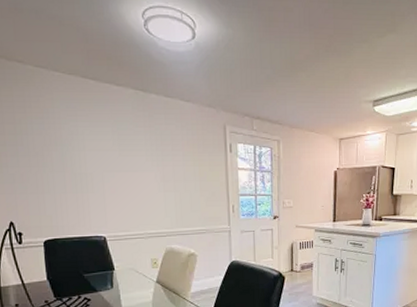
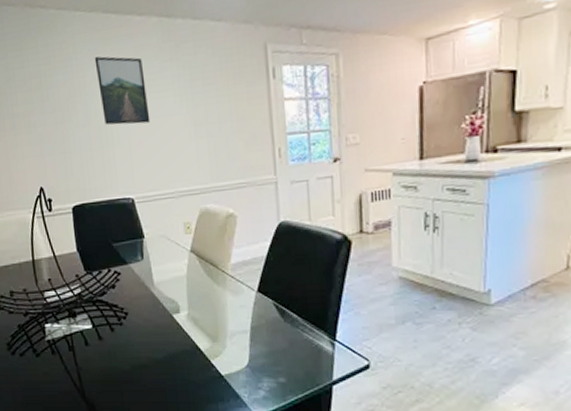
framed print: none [72,114,124,175] -> present [94,56,151,125]

